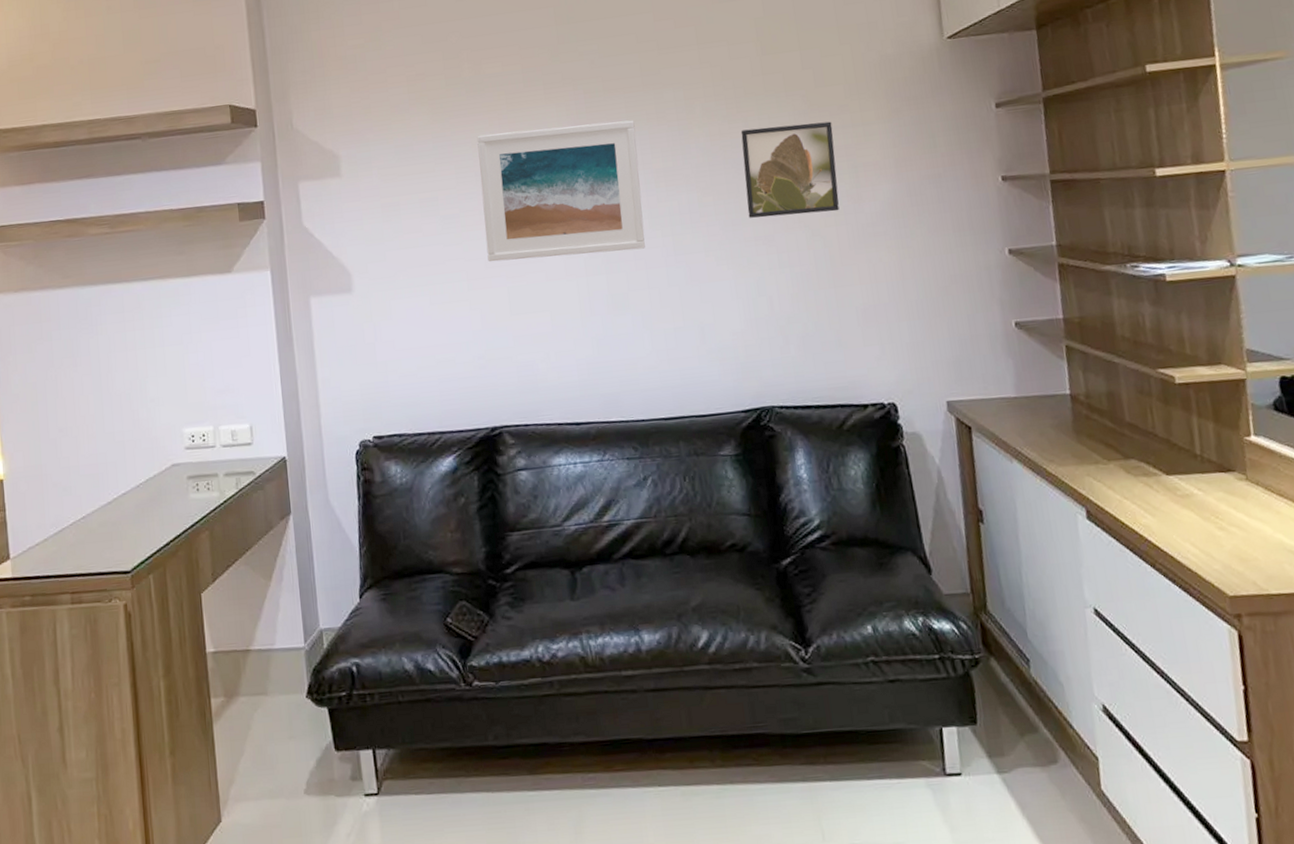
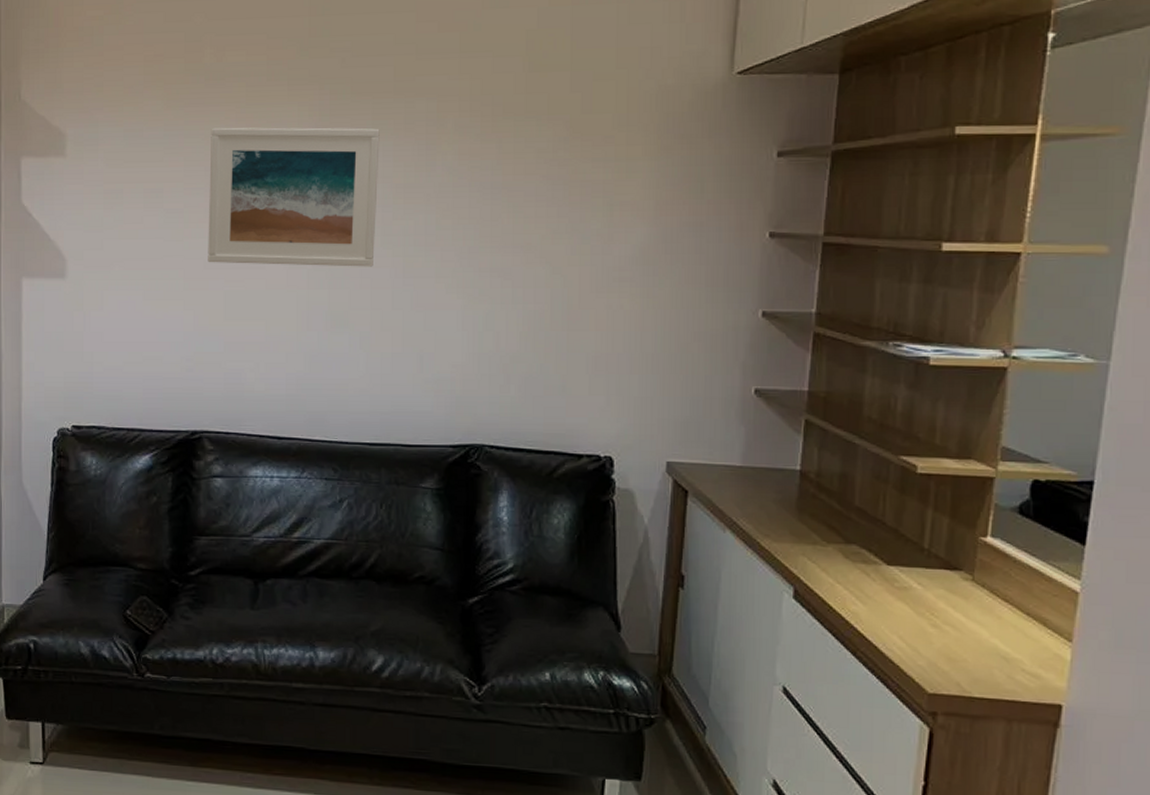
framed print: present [740,121,839,218] -> none [487,151,593,250]

